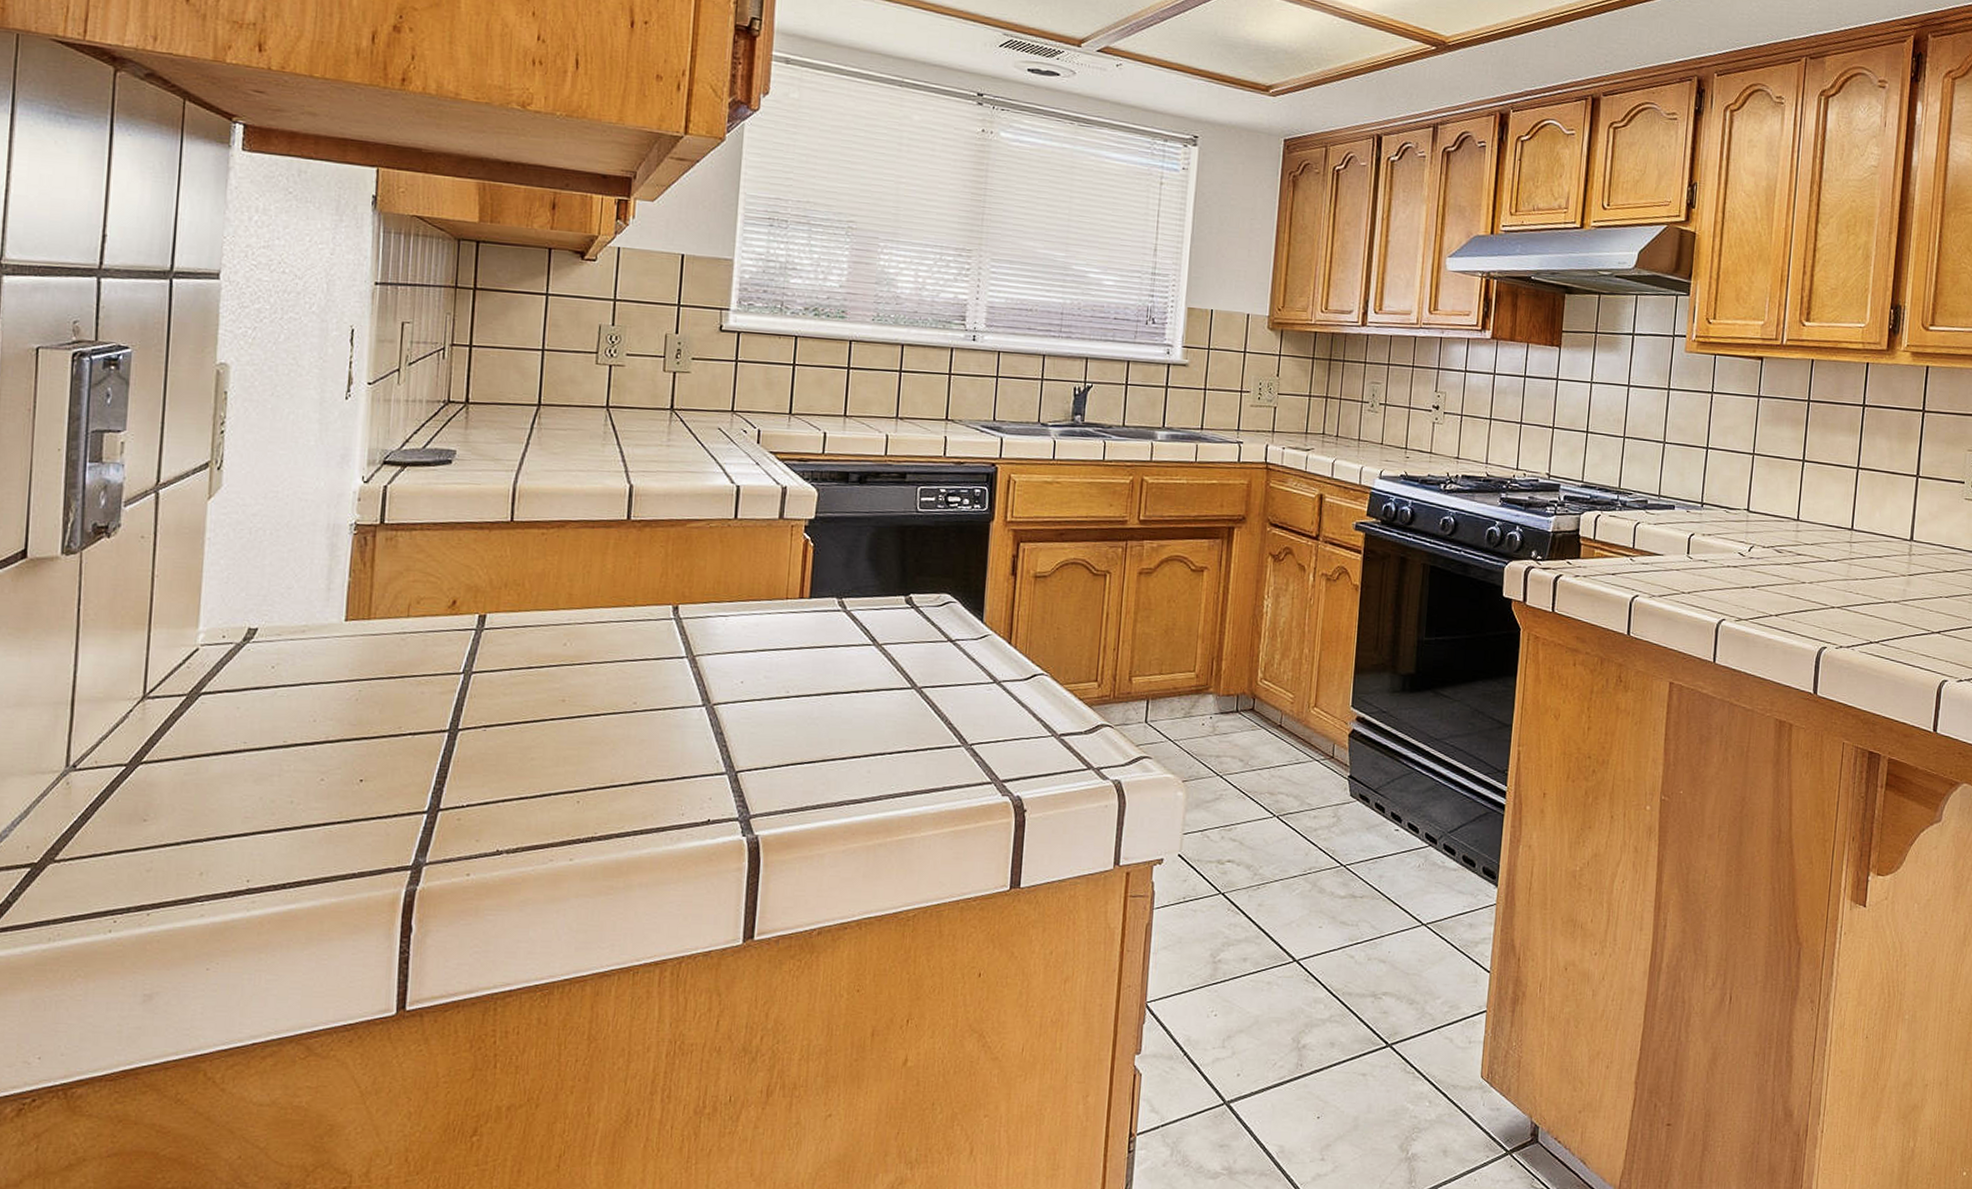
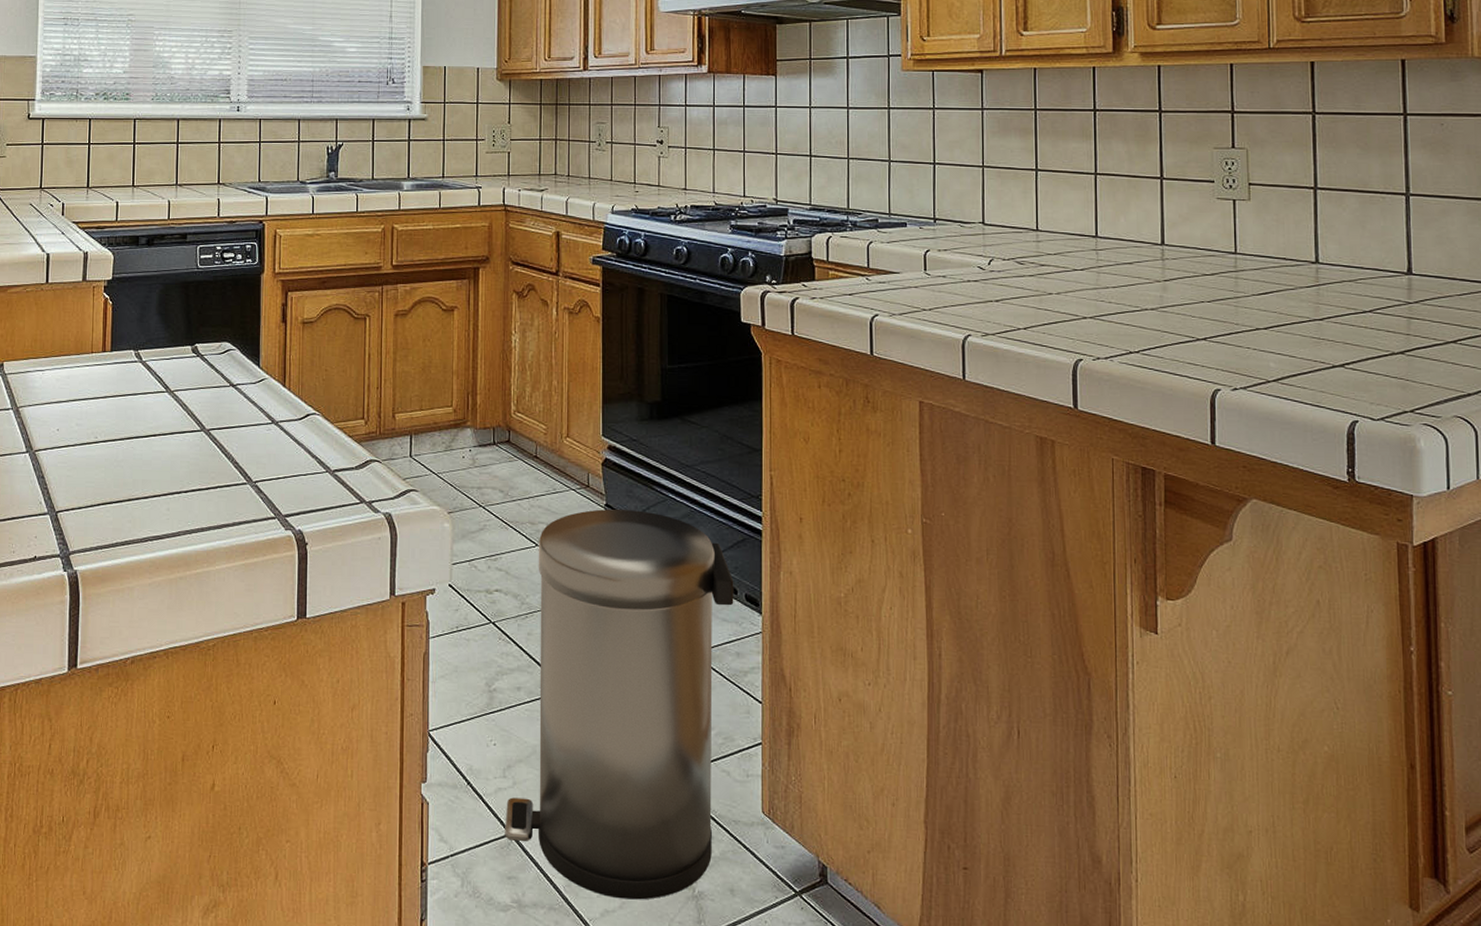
pedal bin: none [1219,781,1473,1163] -> present [505,509,734,900]

